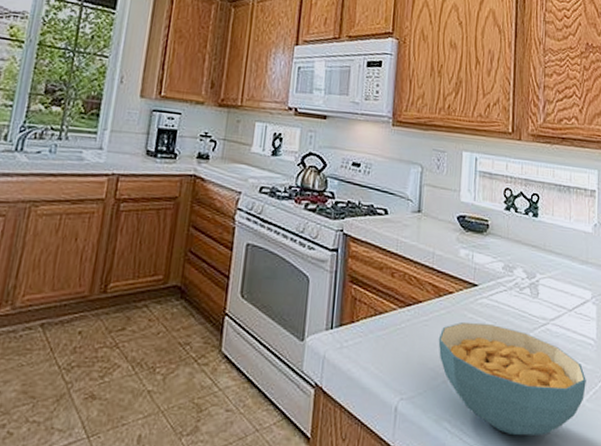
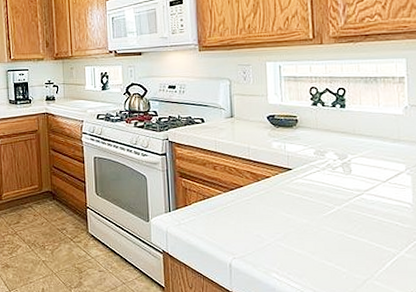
cereal bowl: present [438,322,586,436] -> none [261,199,404,281]

